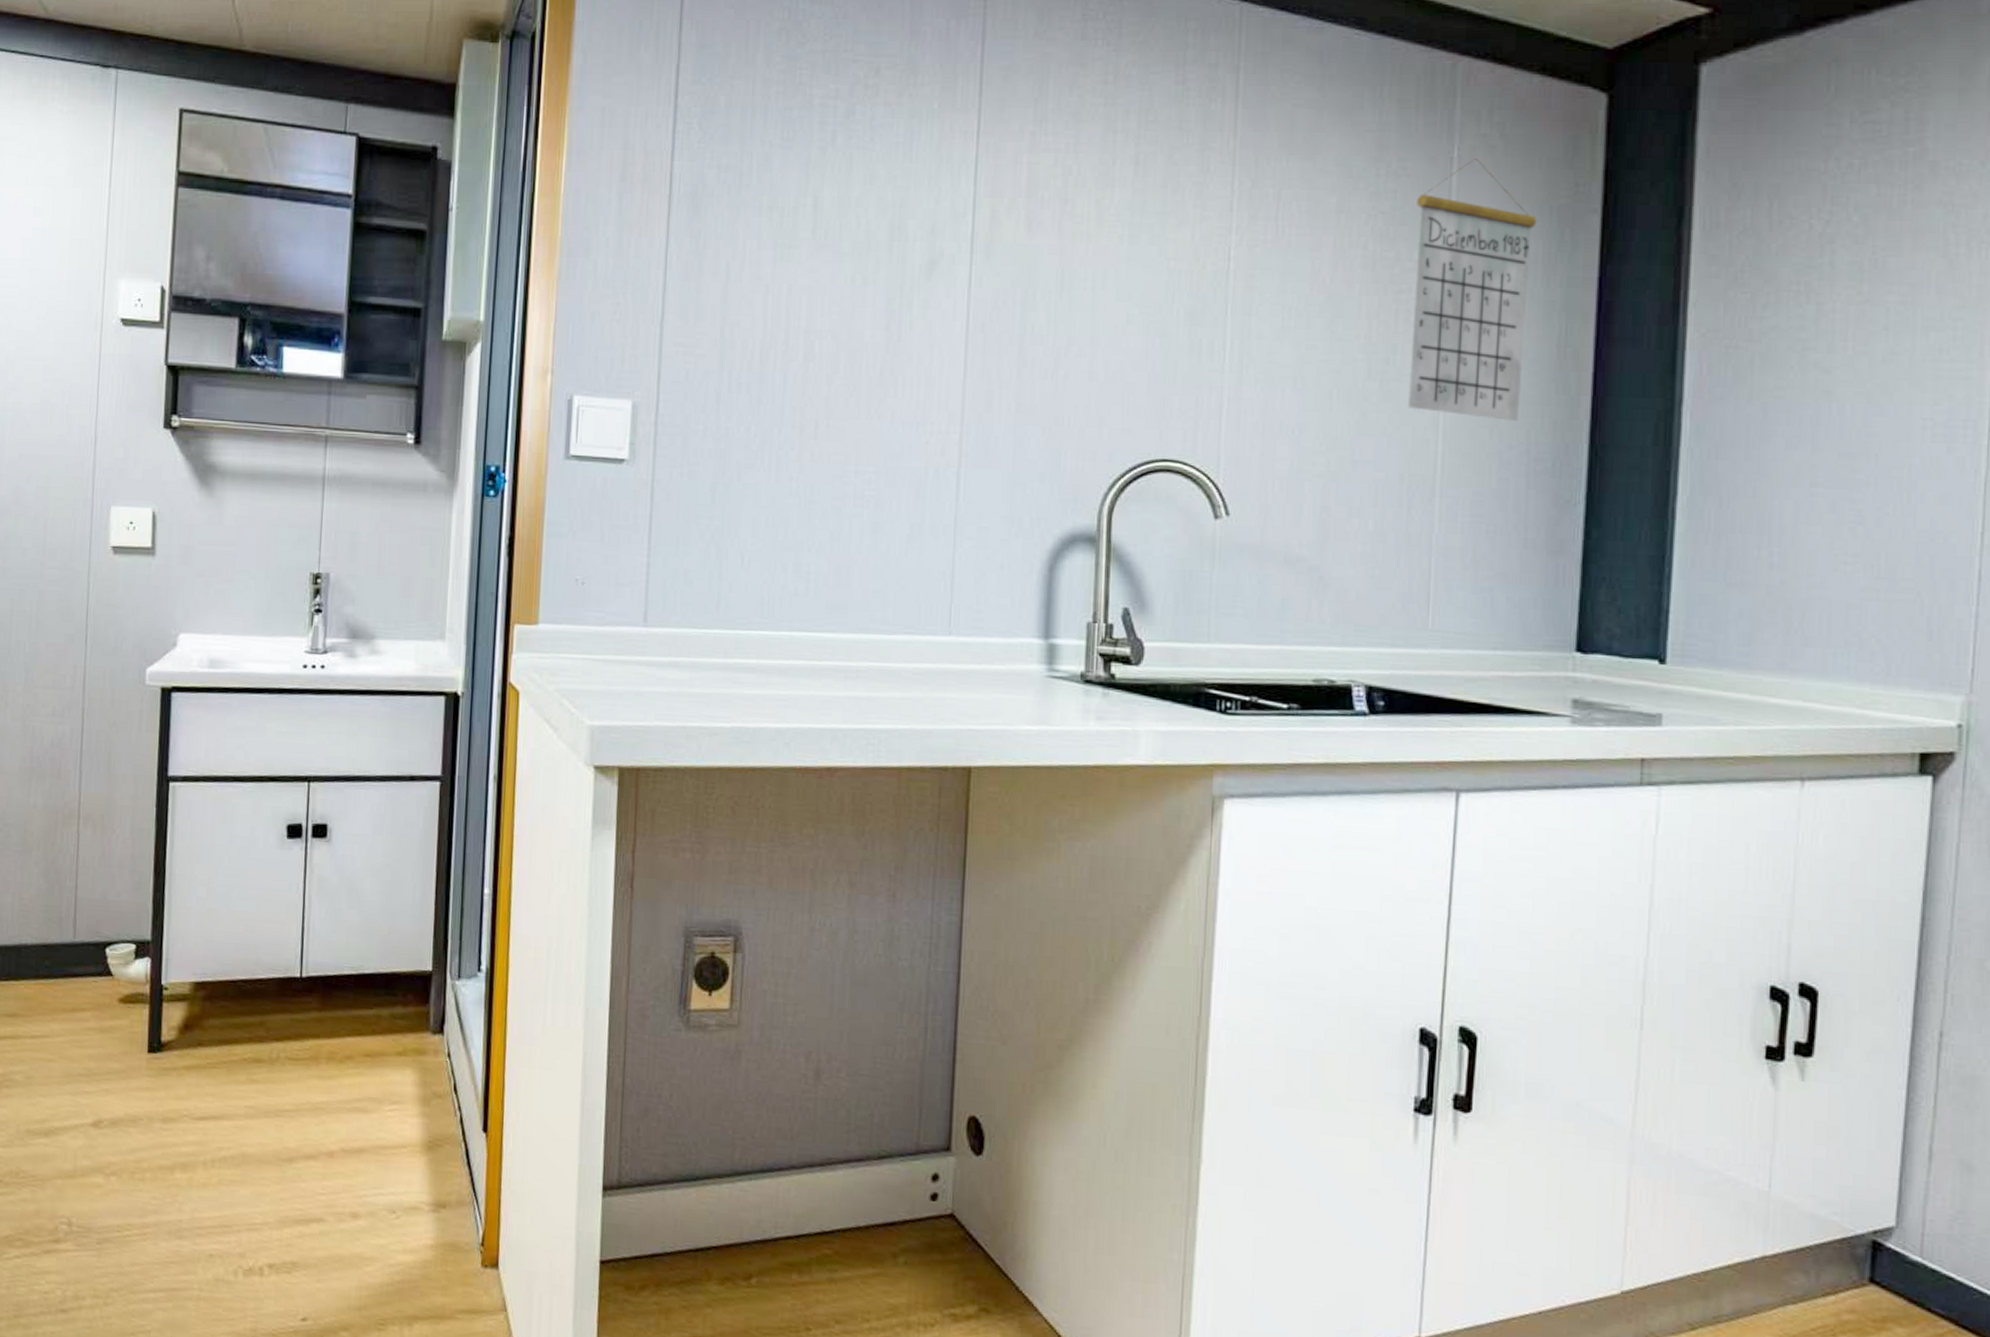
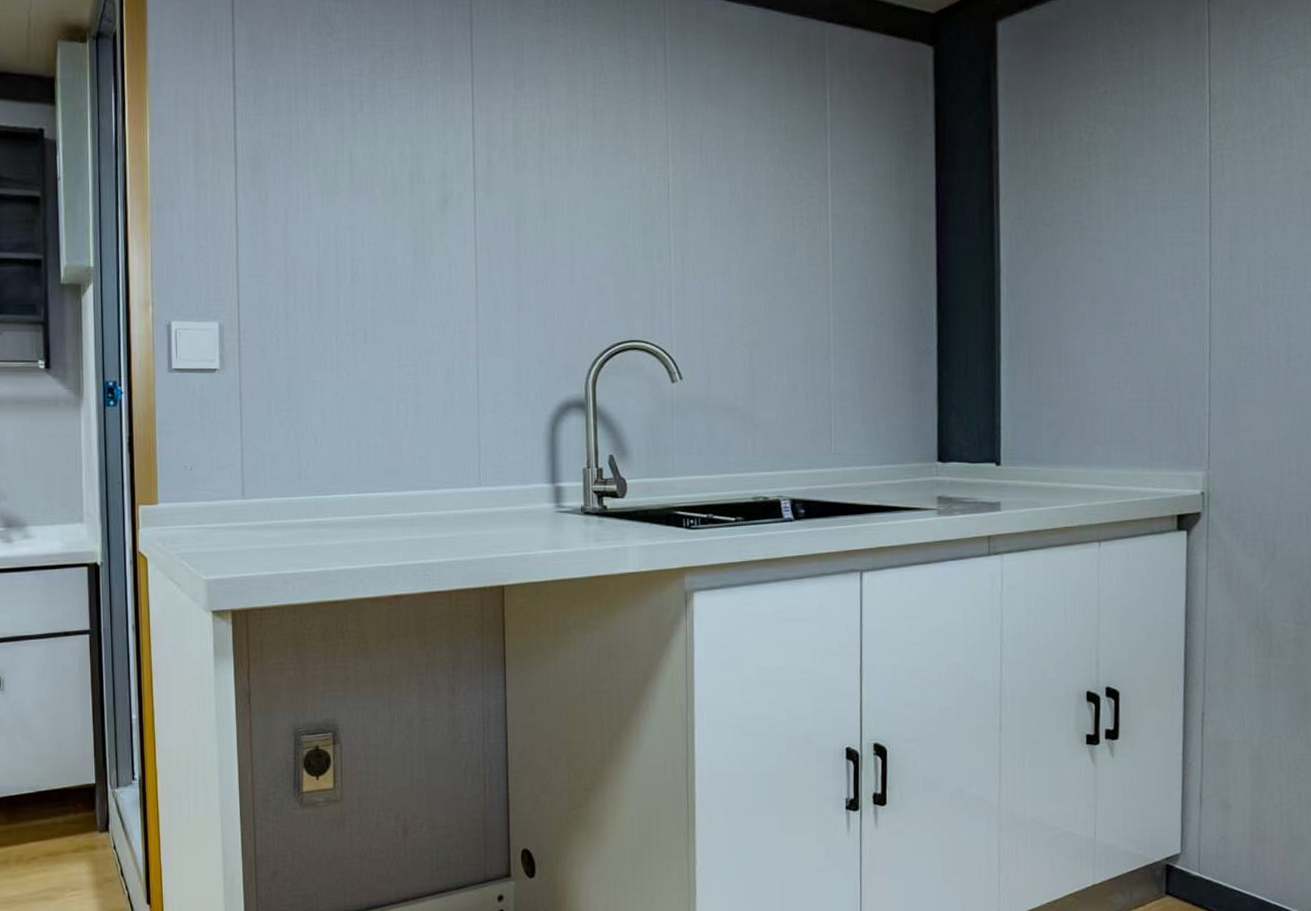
calendar: present [1407,158,1537,421] -> none [803,99,889,294]

